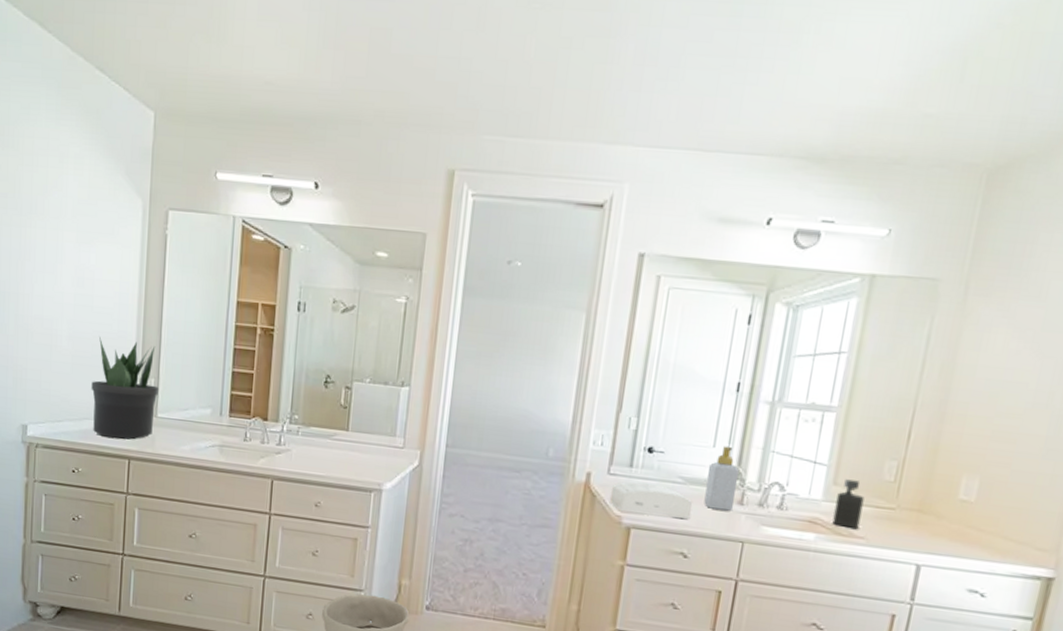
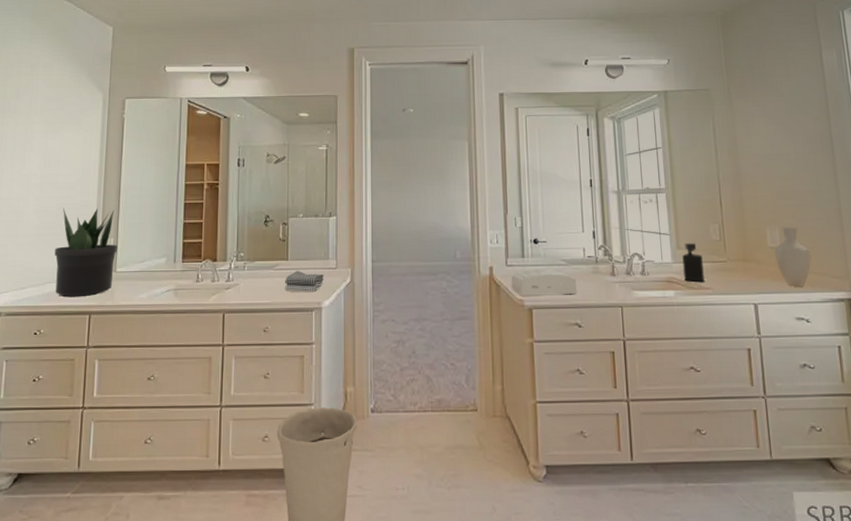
towel: none [342,443,388,472] -> present [285,270,324,293]
soap bottle: present [704,445,739,511] -> none [583,230,608,282]
vase: none [962,477,1015,555] -> present [774,227,812,287]

